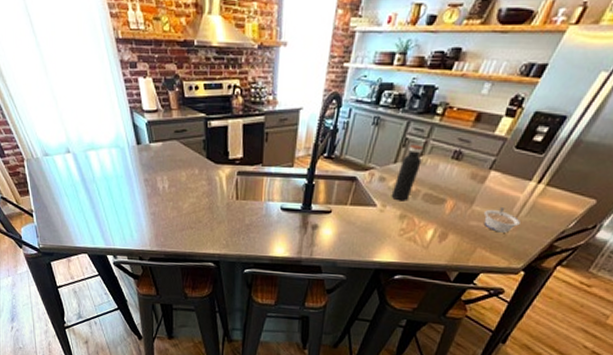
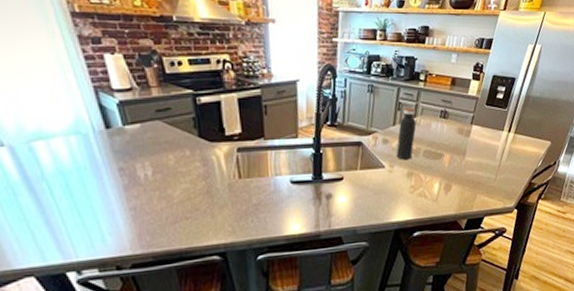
legume: present [483,206,520,233] -> none [475,155,504,178]

